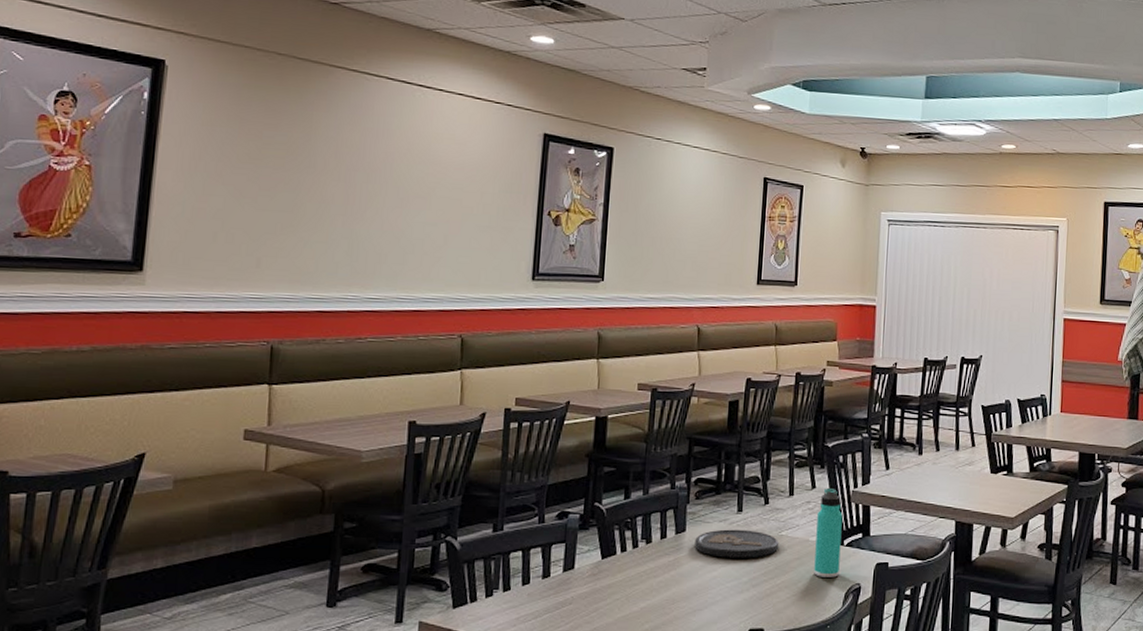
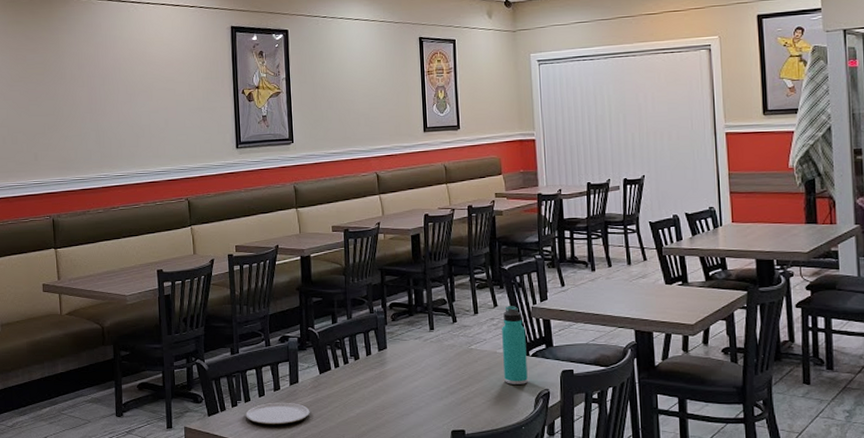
plate: none [502,592,584,620] -> present [245,402,310,425]
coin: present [695,529,778,558] -> none [396,345,469,370]

